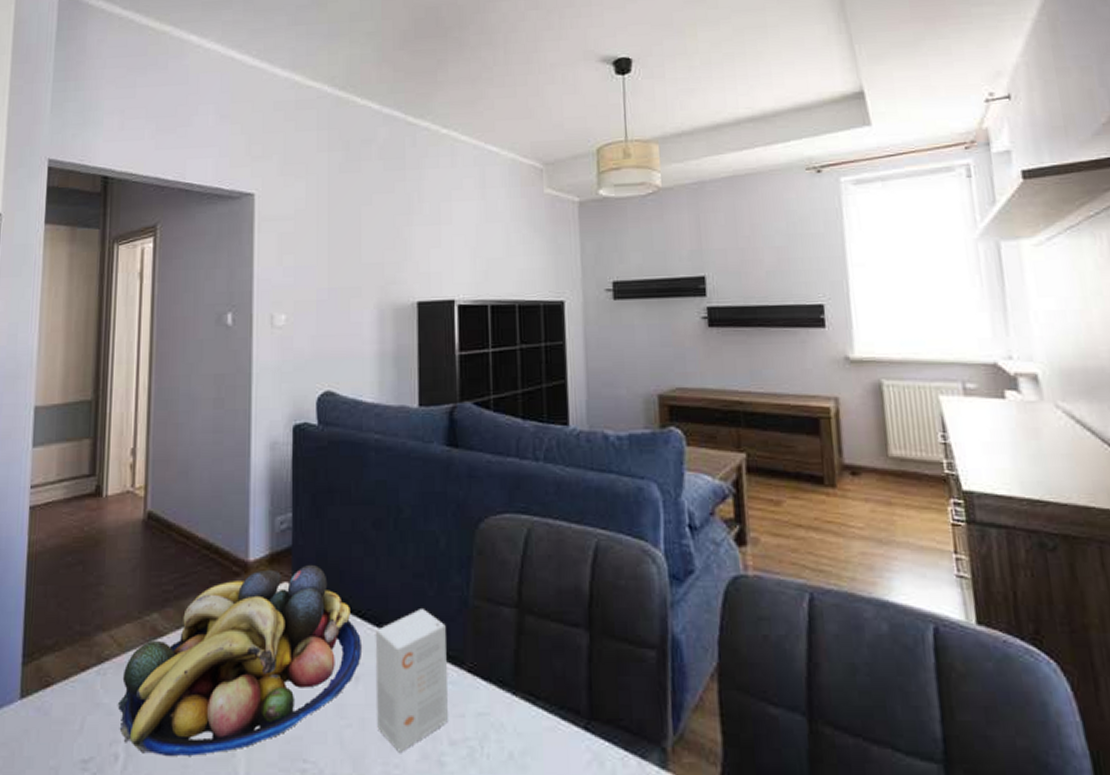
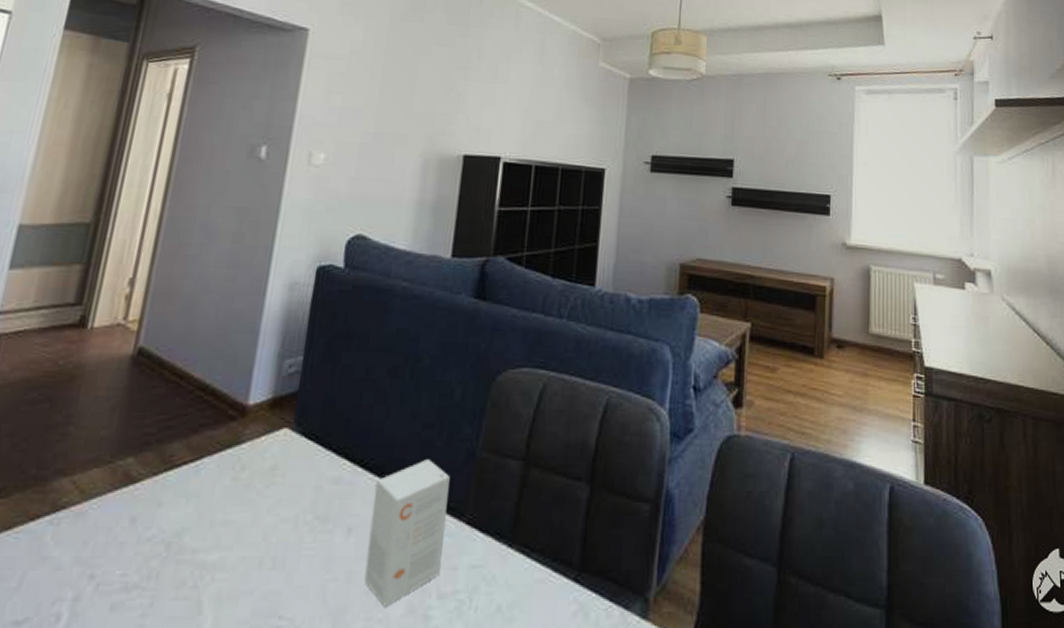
fruit bowl: present [117,564,361,756] -> none [66,410,360,615]

